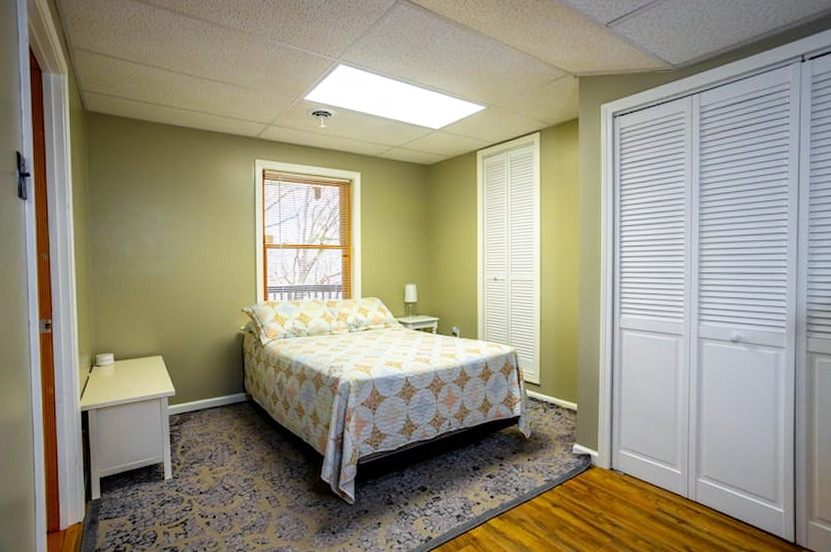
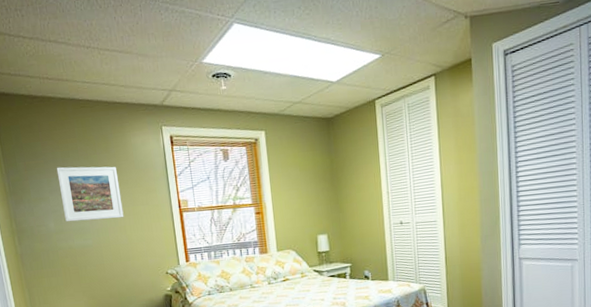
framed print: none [141,191,205,249] -> present [56,166,124,222]

